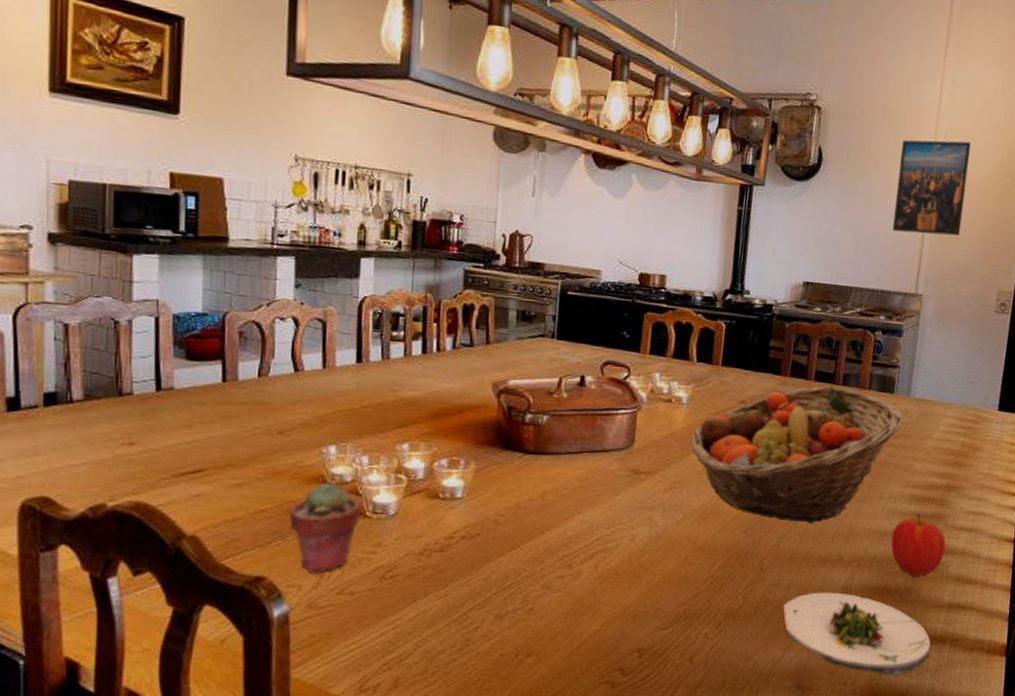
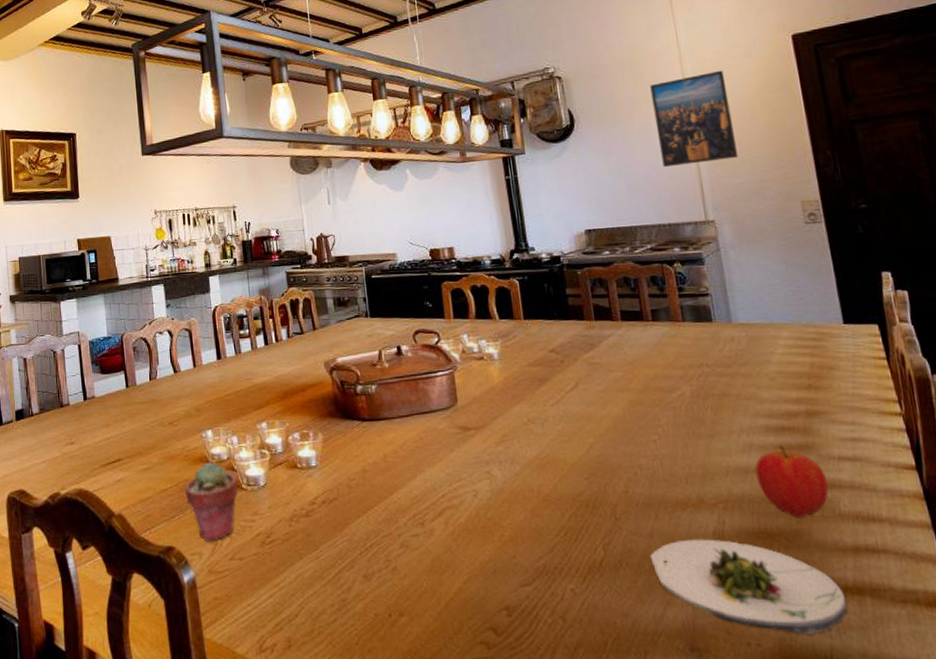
fruit basket: present [690,386,904,524] -> none [510,323,732,466]

